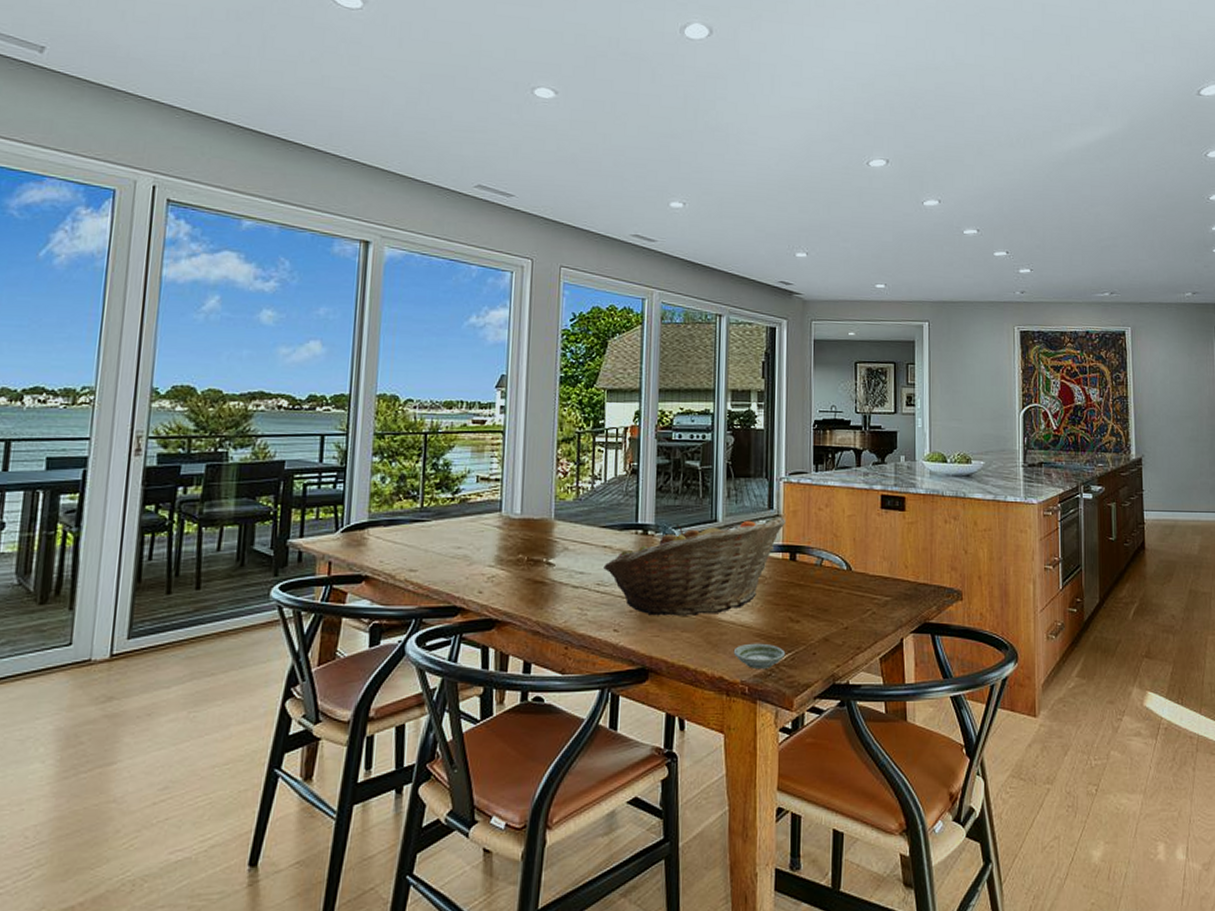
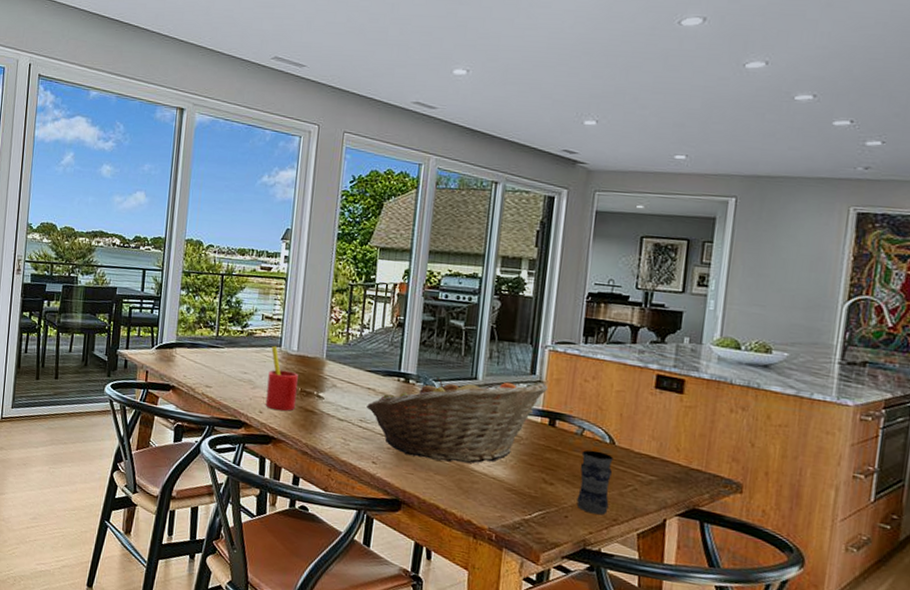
straw: none [485,511,524,588] -> present [265,345,298,411]
saucer: present [733,643,786,670] -> none [483,495,536,522]
jar: none [822,579,852,646] -> present [576,450,614,515]

